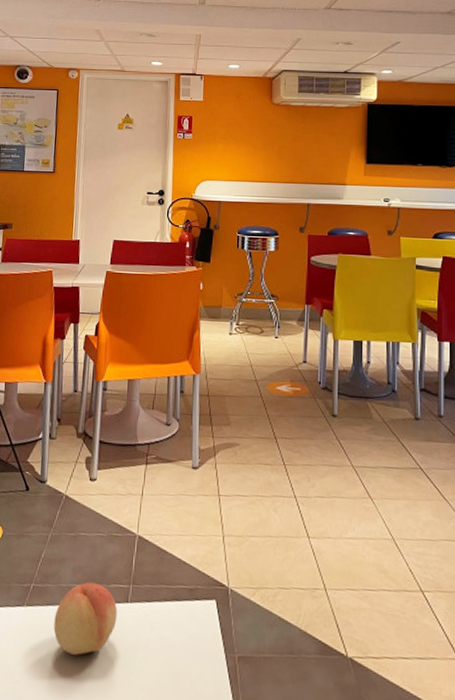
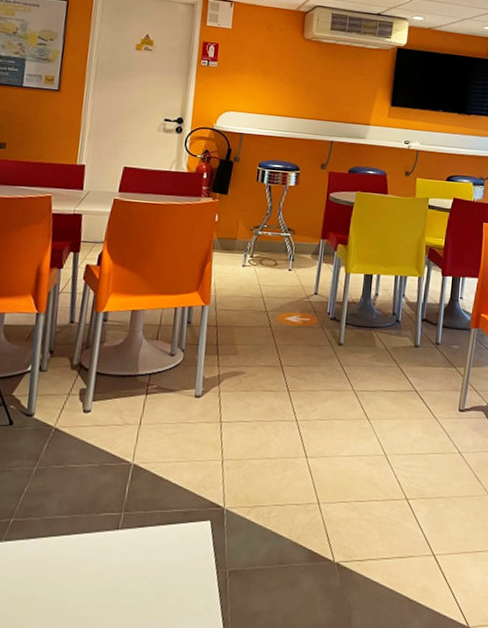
fruit: present [53,582,118,655] -> none [34,512,107,584]

